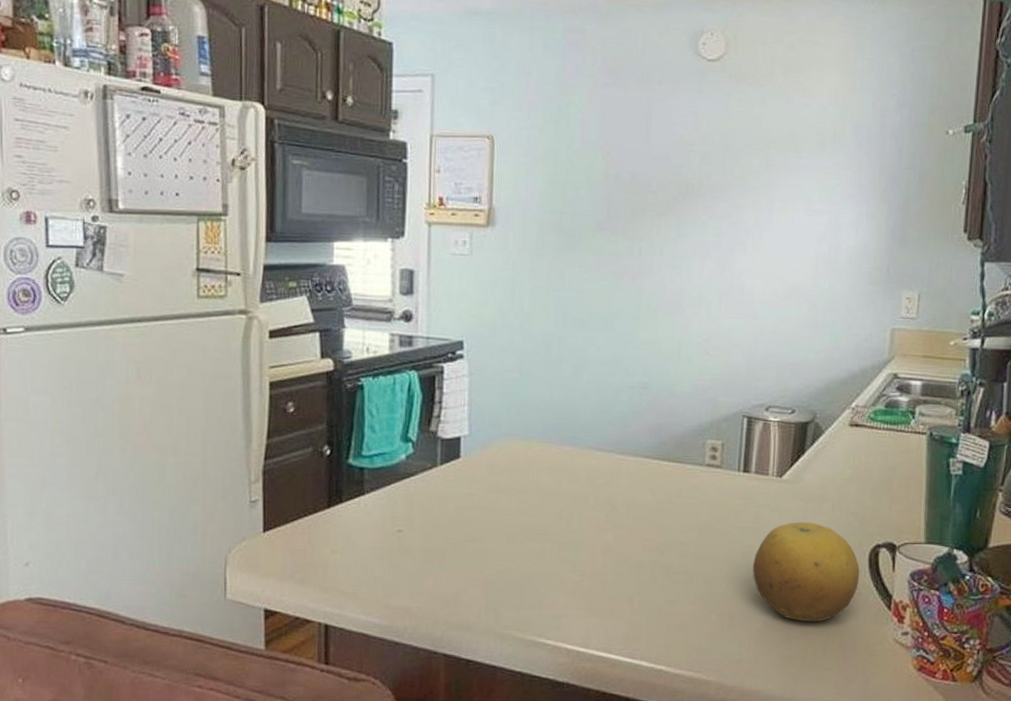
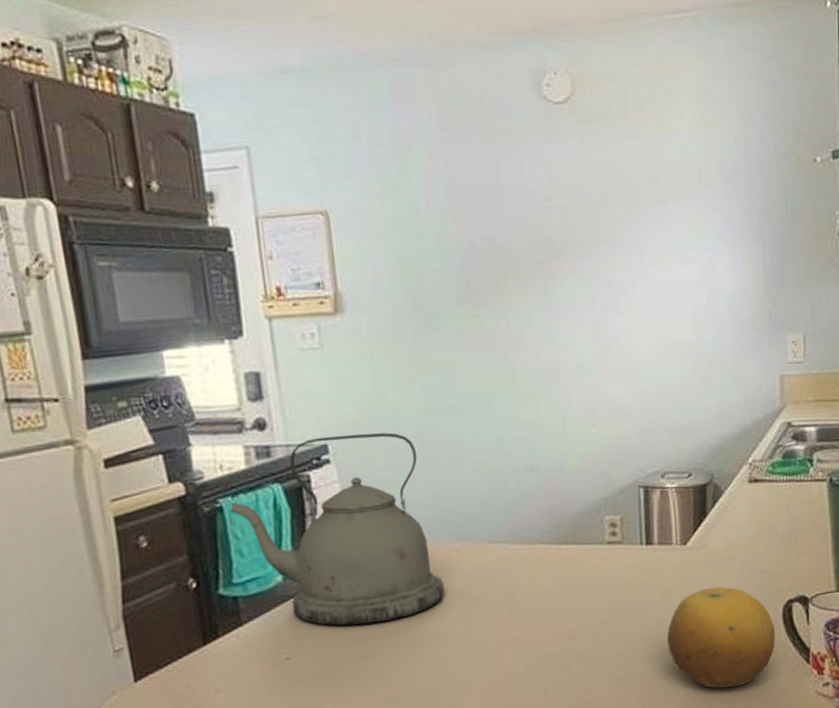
kettle: none [370,334,550,510] -> present [230,432,445,626]

